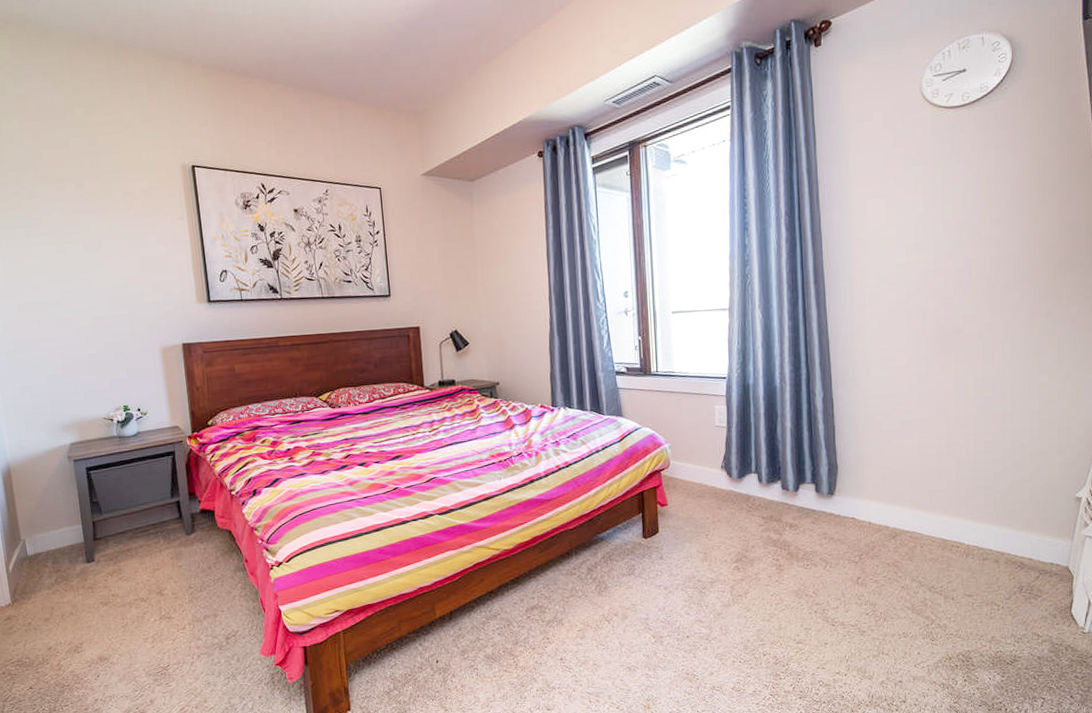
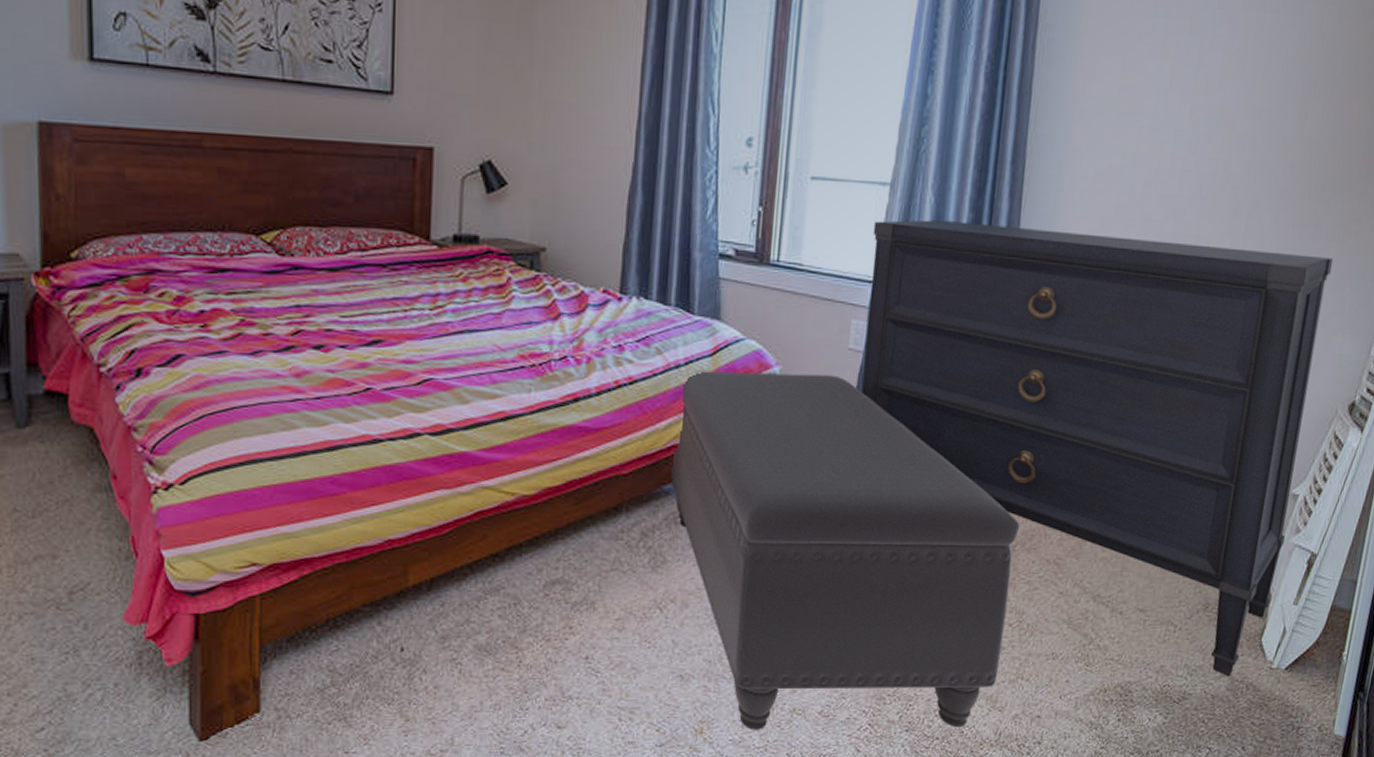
ottoman: none [603,445,864,704] -> present [670,370,1020,730]
dresser: none [721,318,1077,642] -> present [862,220,1334,677]

